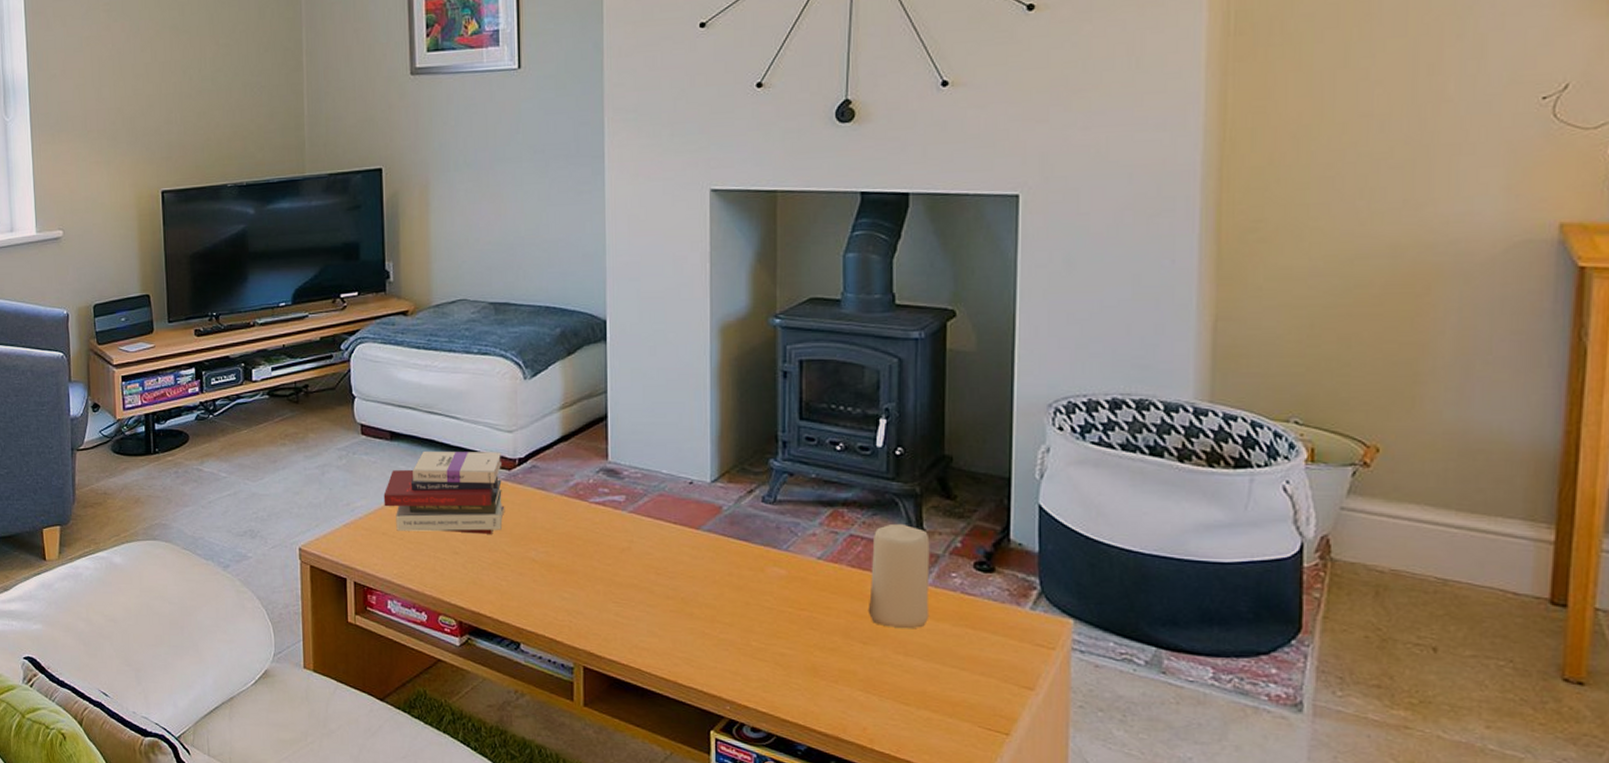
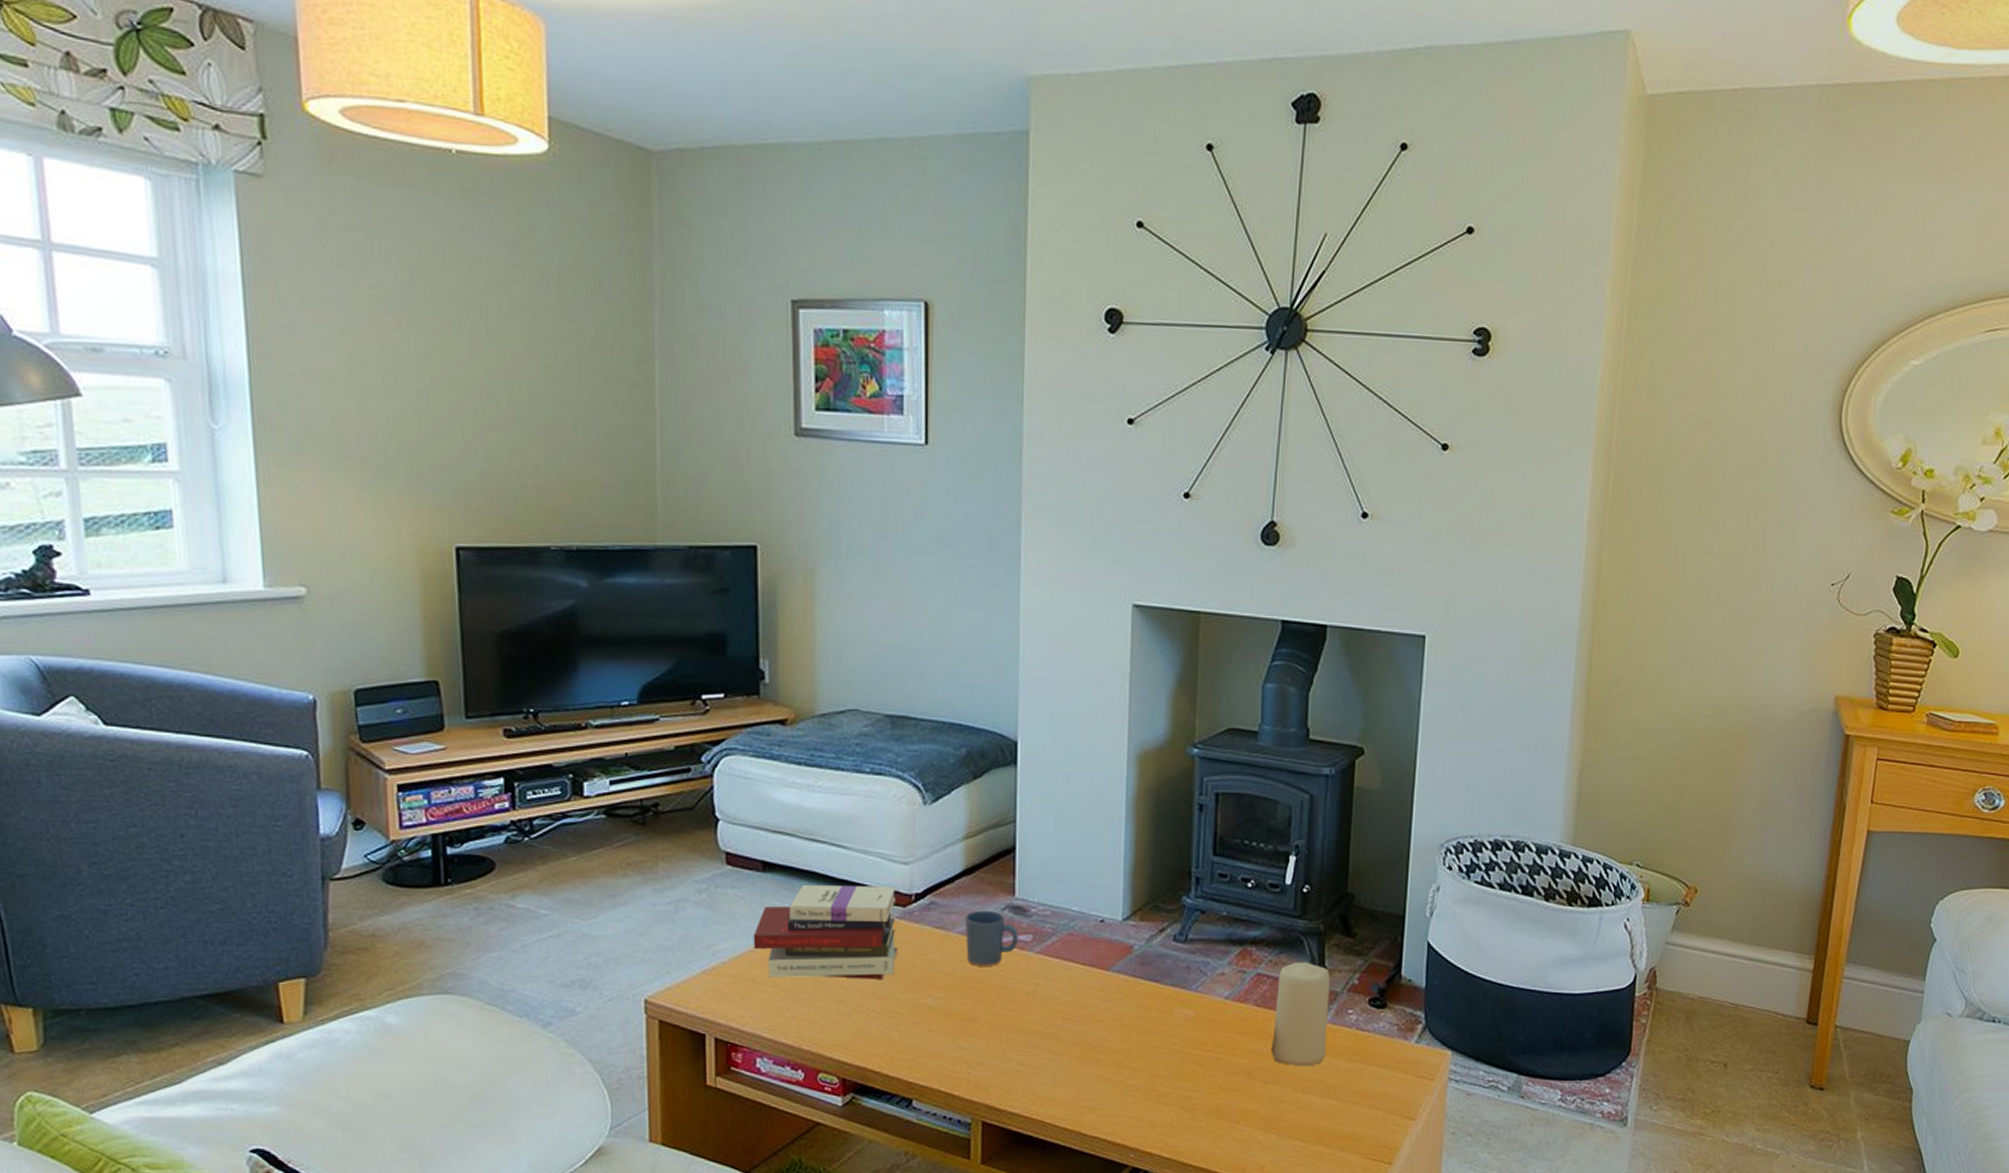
mug: none [563,473,613,524] -> present [964,910,1019,966]

